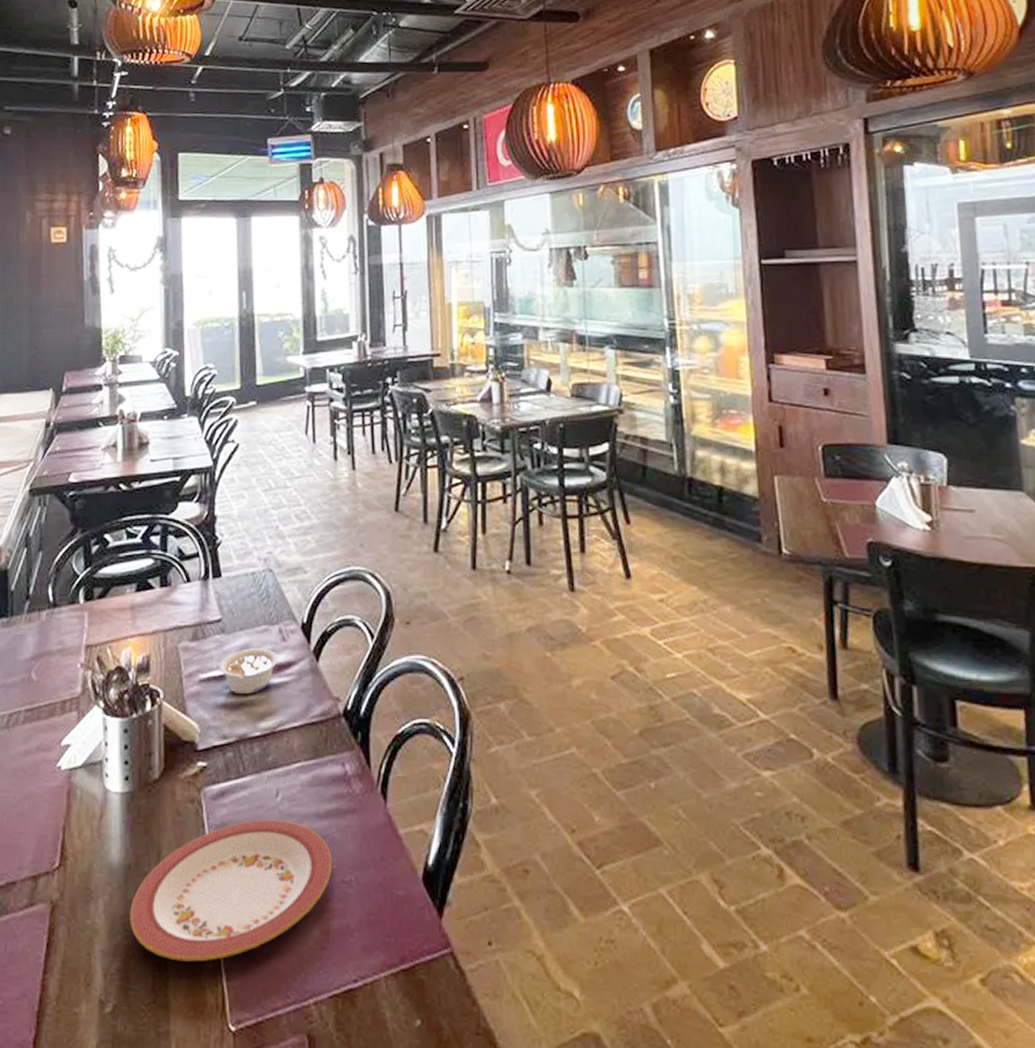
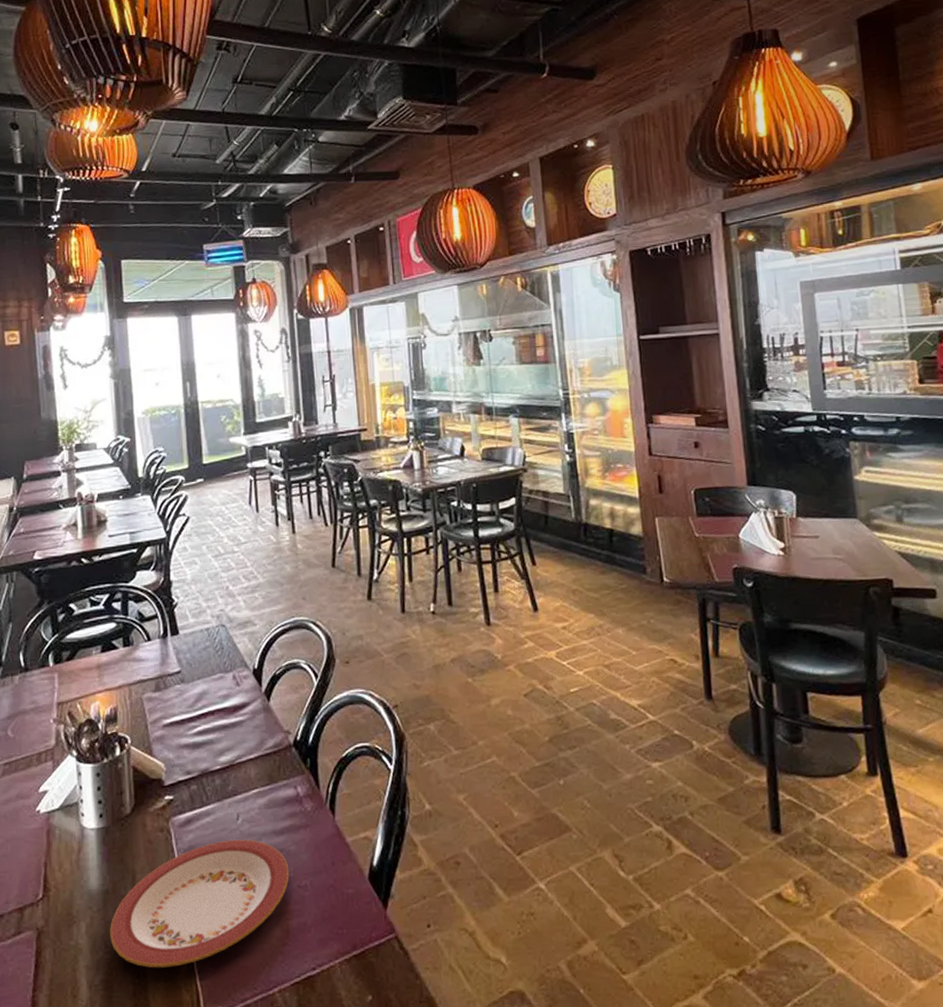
legume: present [219,648,278,694] -> none [180,693,234,734]

